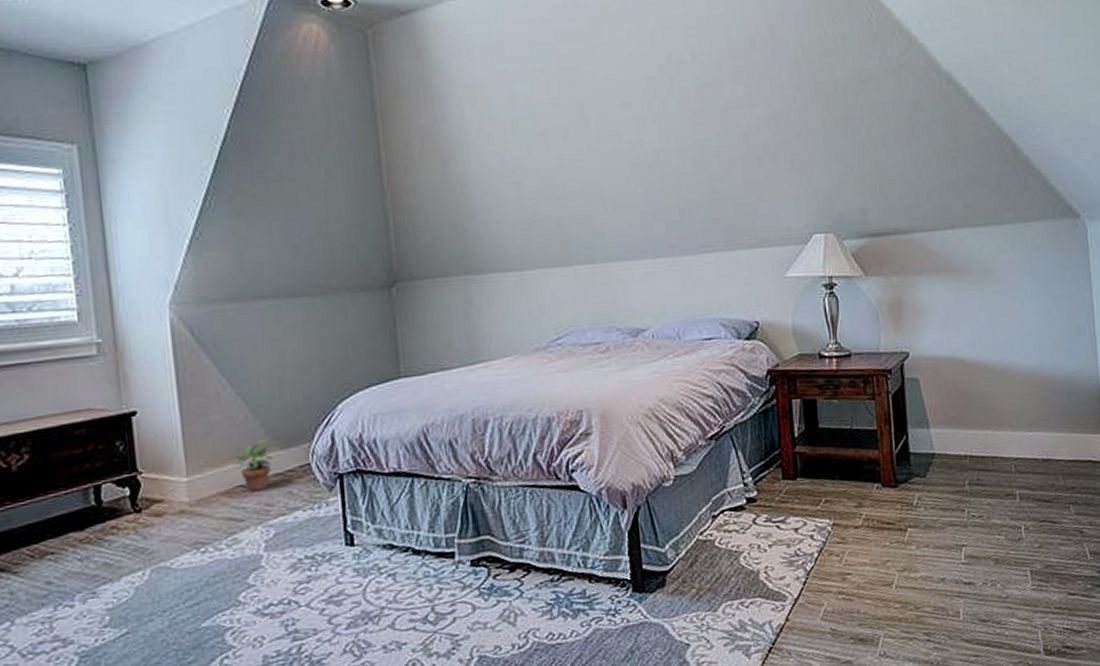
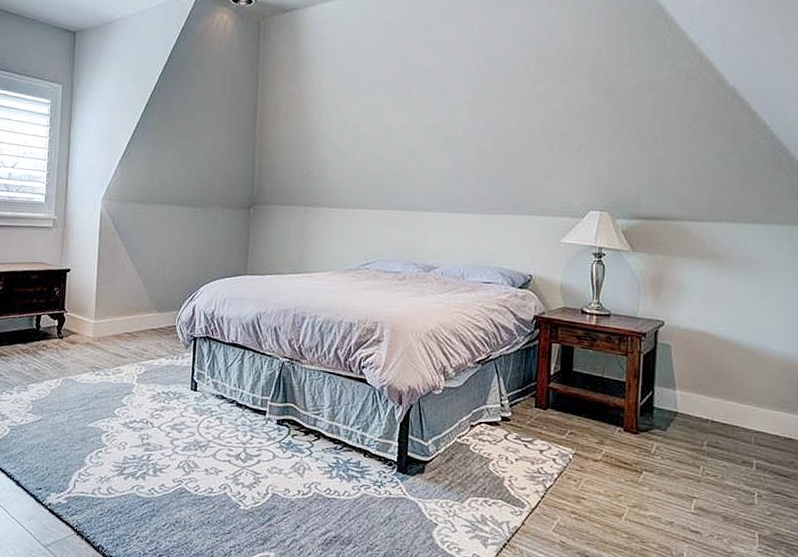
potted plant: present [231,439,273,492] -> none [125,303,152,339]

